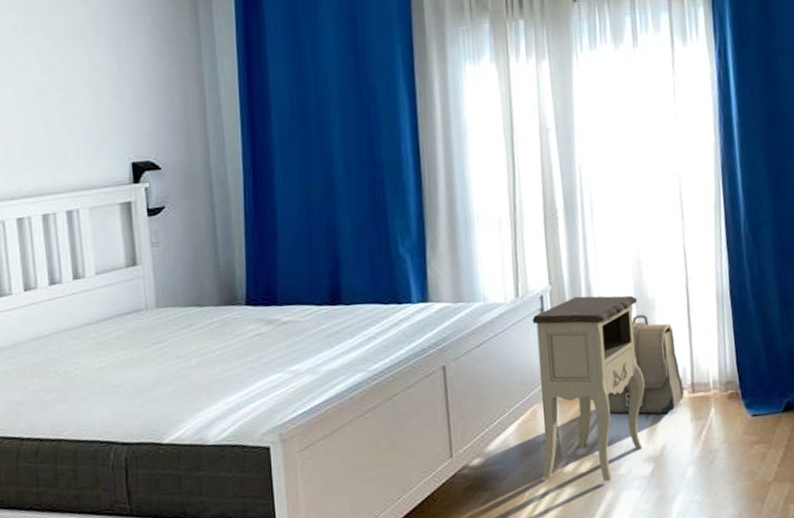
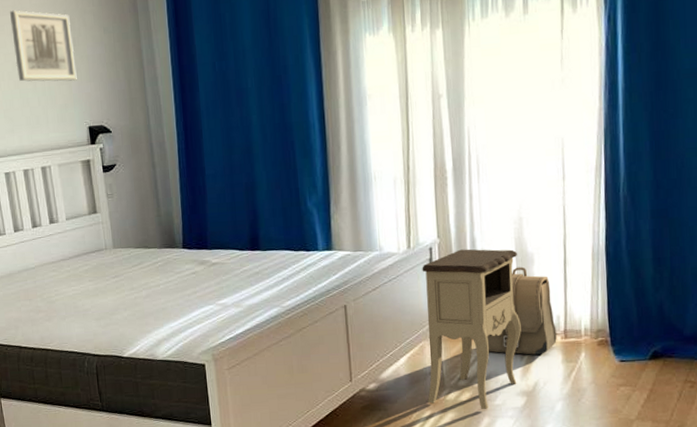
wall art: none [38,27,120,111] -> present [10,10,77,82]

